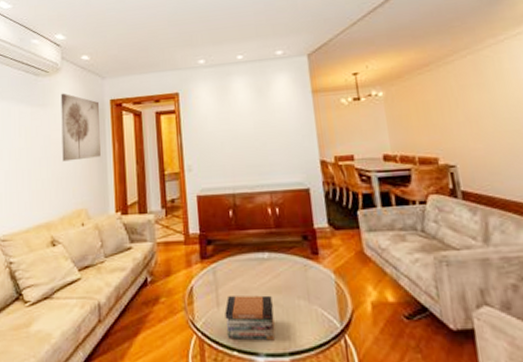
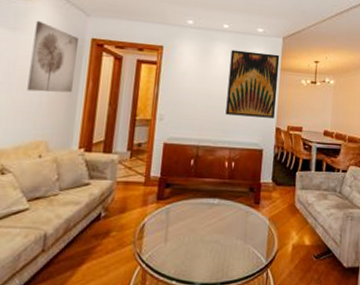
book stack: present [225,295,276,341] -> none [169,234,215,272]
wall art: none [250,75,317,155] -> present [225,49,280,118]

